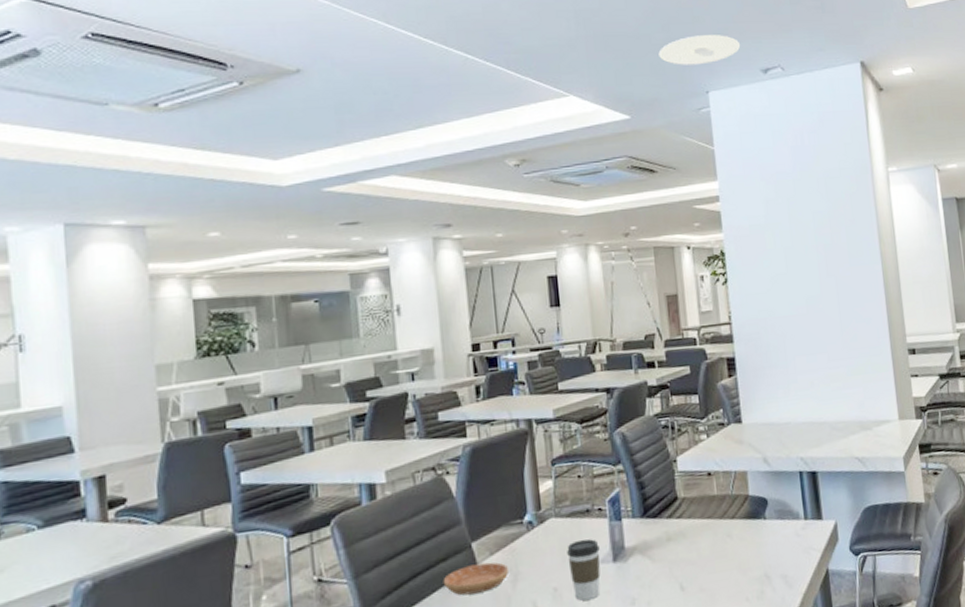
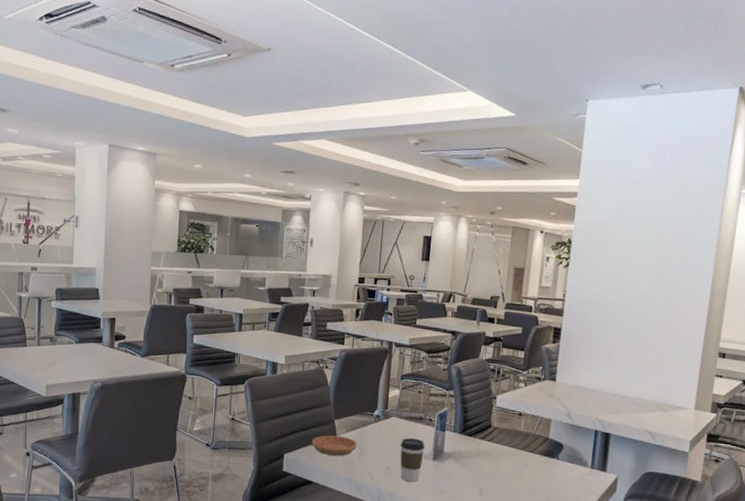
recessed light: present [658,35,741,65] -> none [550,48,627,75]

